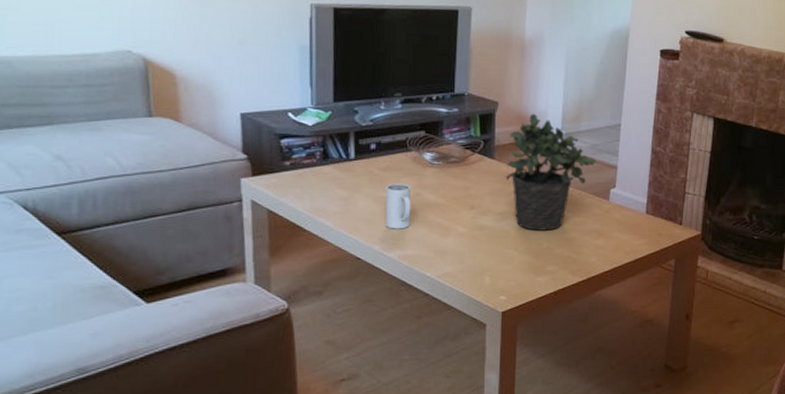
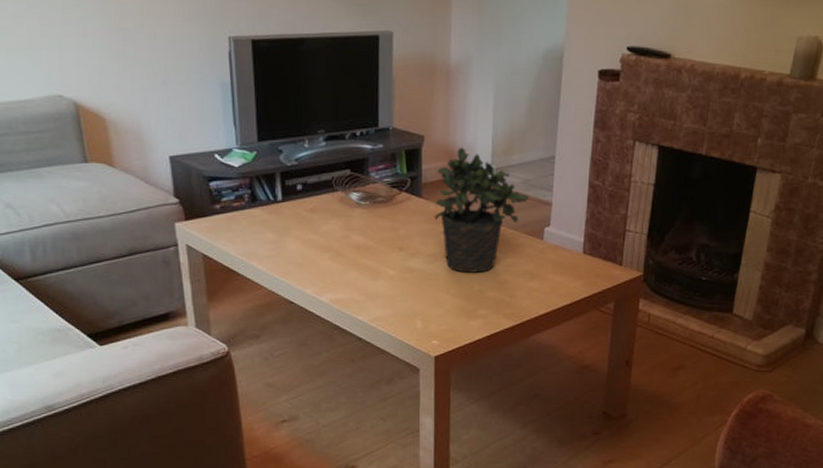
mug: present [385,183,411,229] -> none [314,225,341,273]

